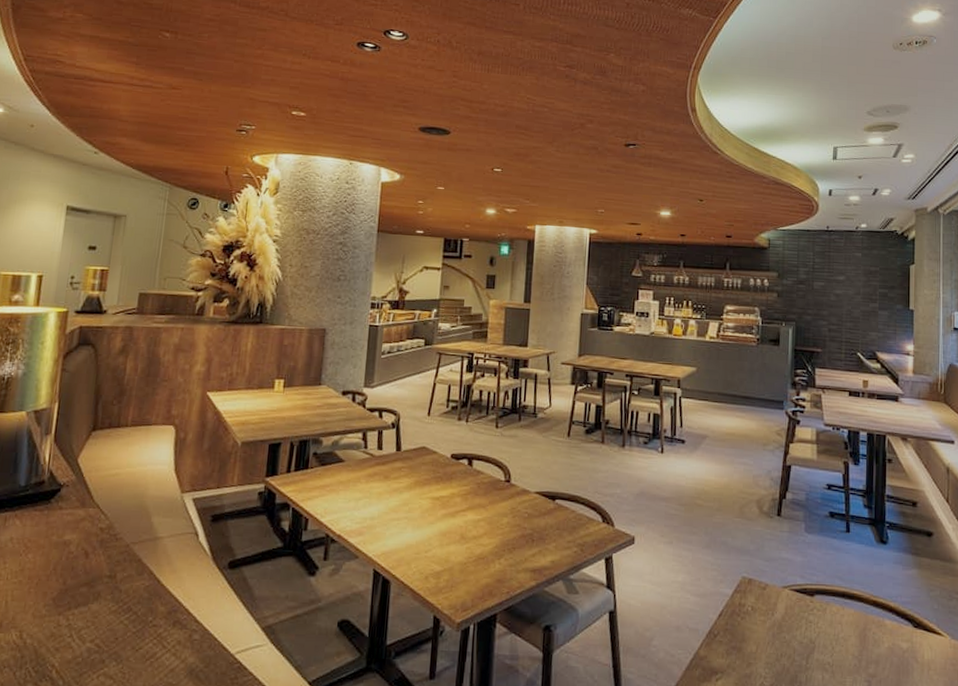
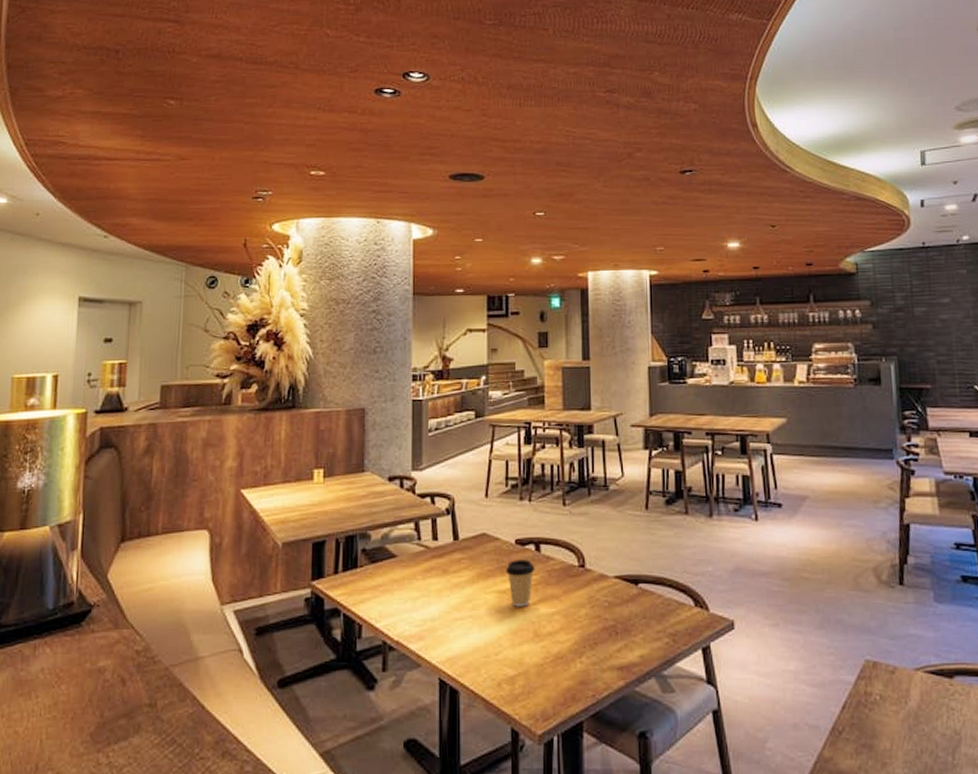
coffee cup: none [440,471,467,513] -> present [506,559,535,607]

